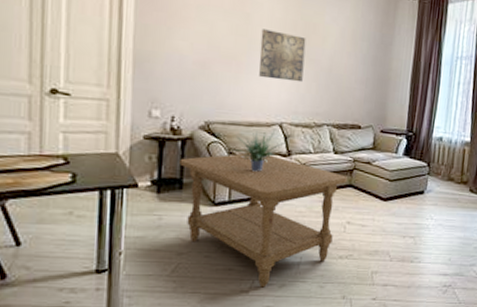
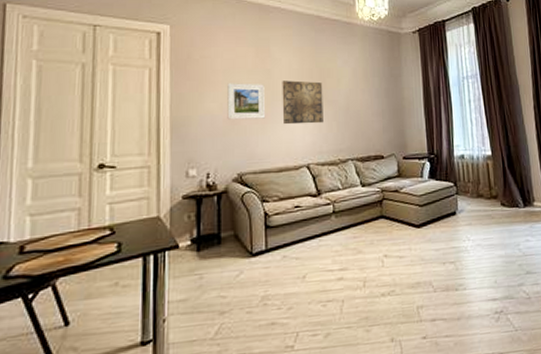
coffee table: present [179,153,347,288] -> none [217,197,378,340]
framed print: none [197,21,242,67] -> present [227,83,266,120]
potted plant: present [230,130,284,172] -> none [263,172,313,216]

